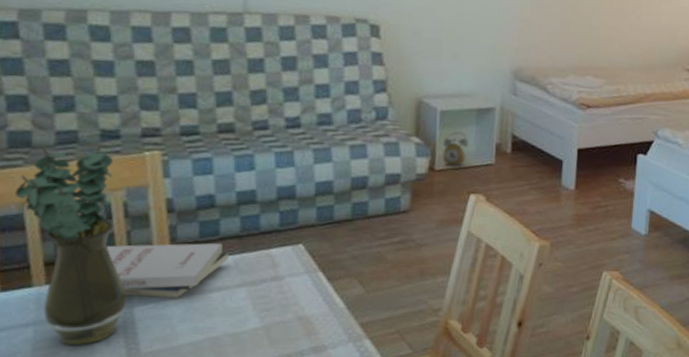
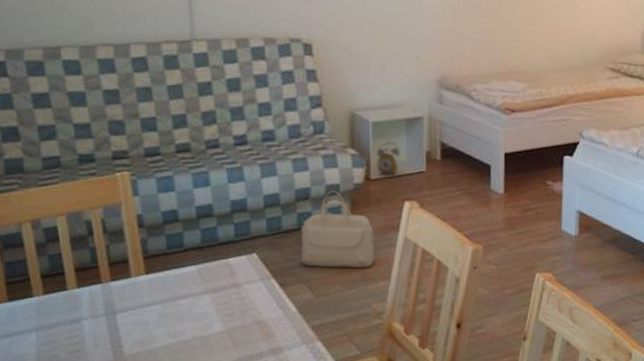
vase: present [14,145,127,346] -> none [13,168,111,349]
books: present [106,243,229,298] -> none [90,254,193,305]
handbag: none [353,180,435,262] -> present [301,191,375,268]

